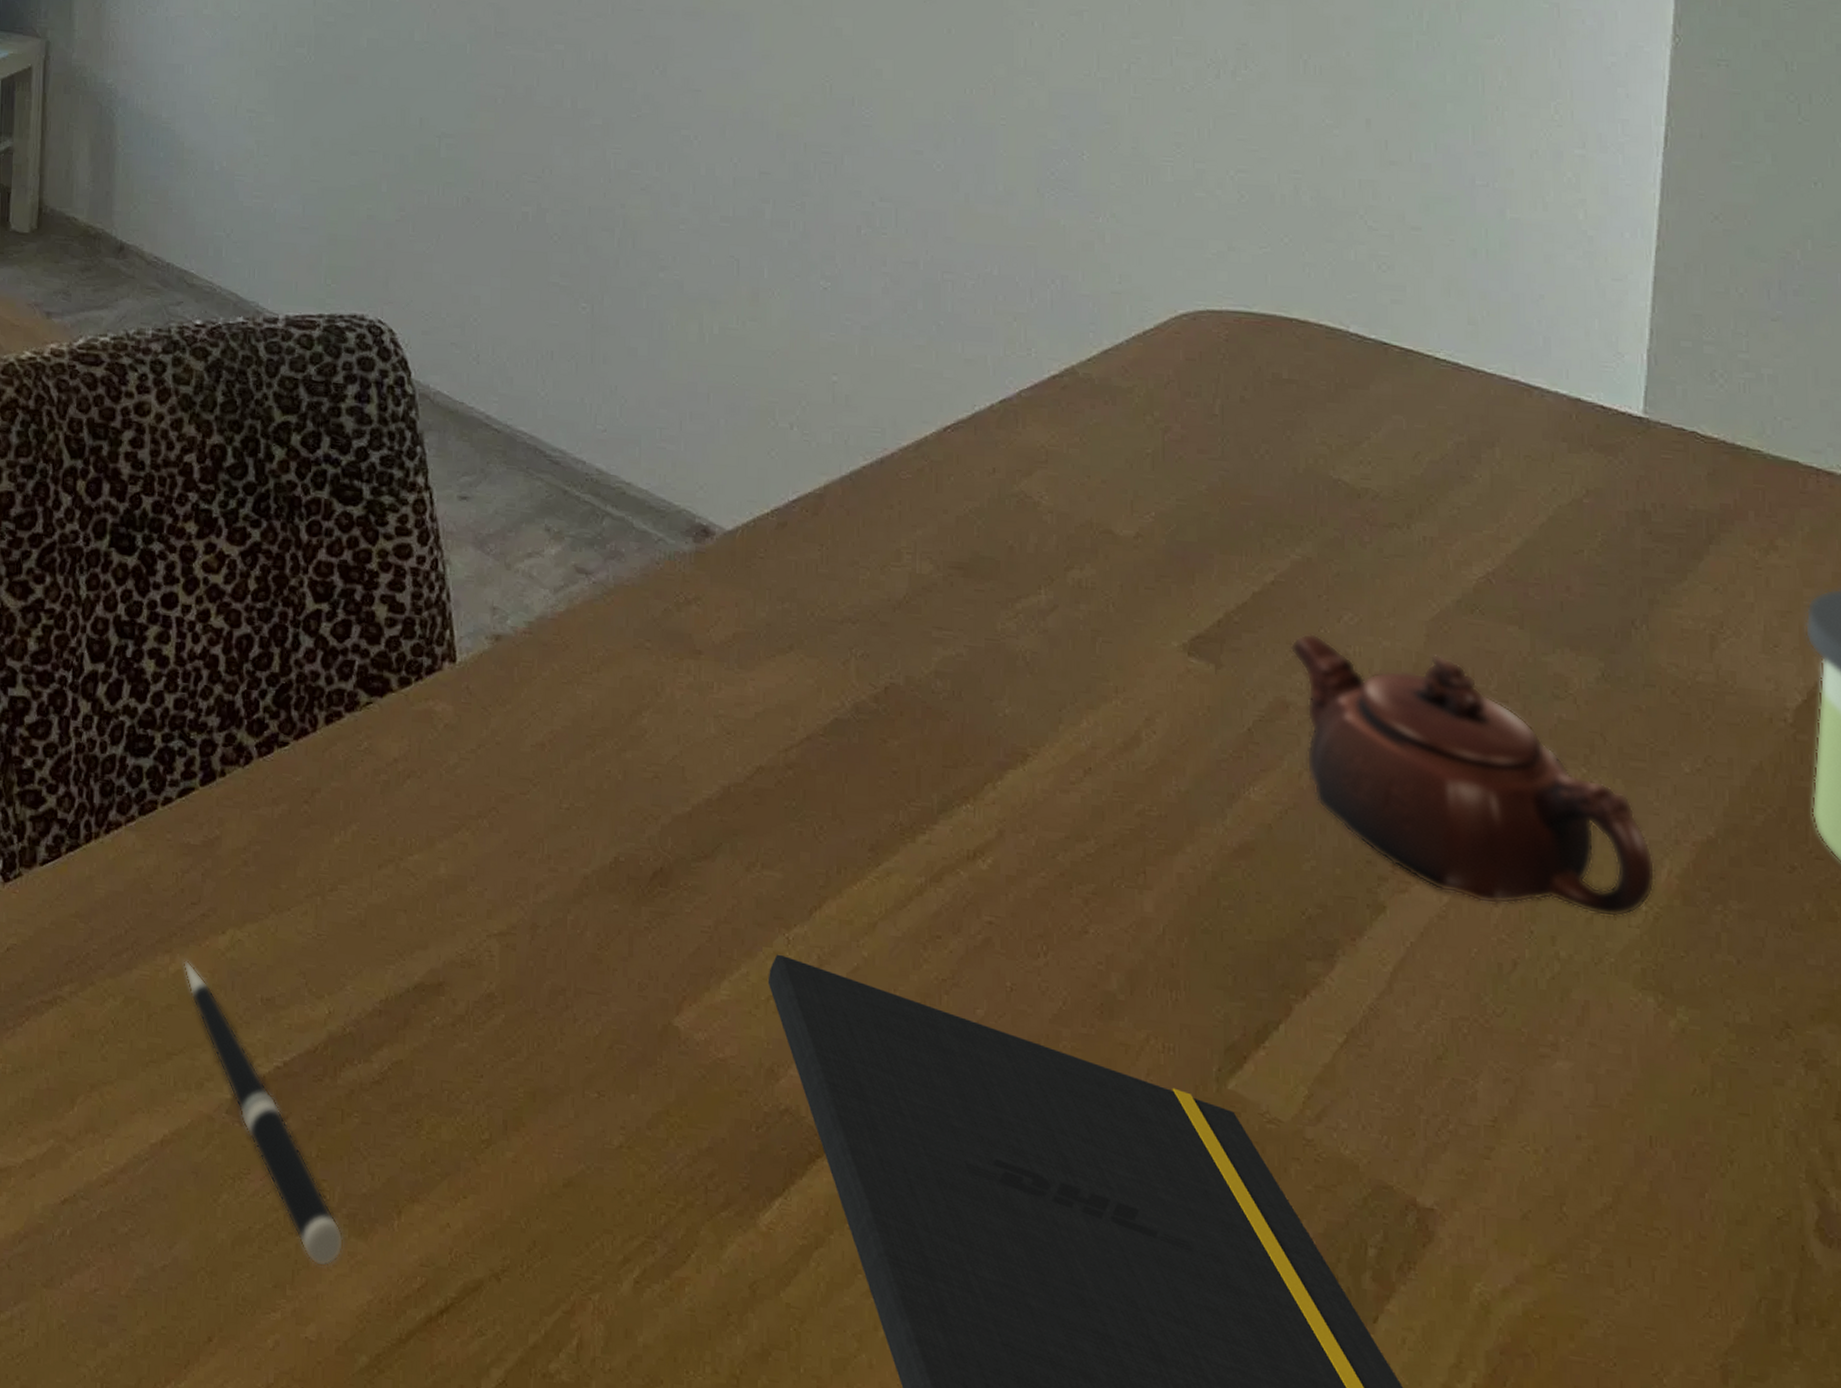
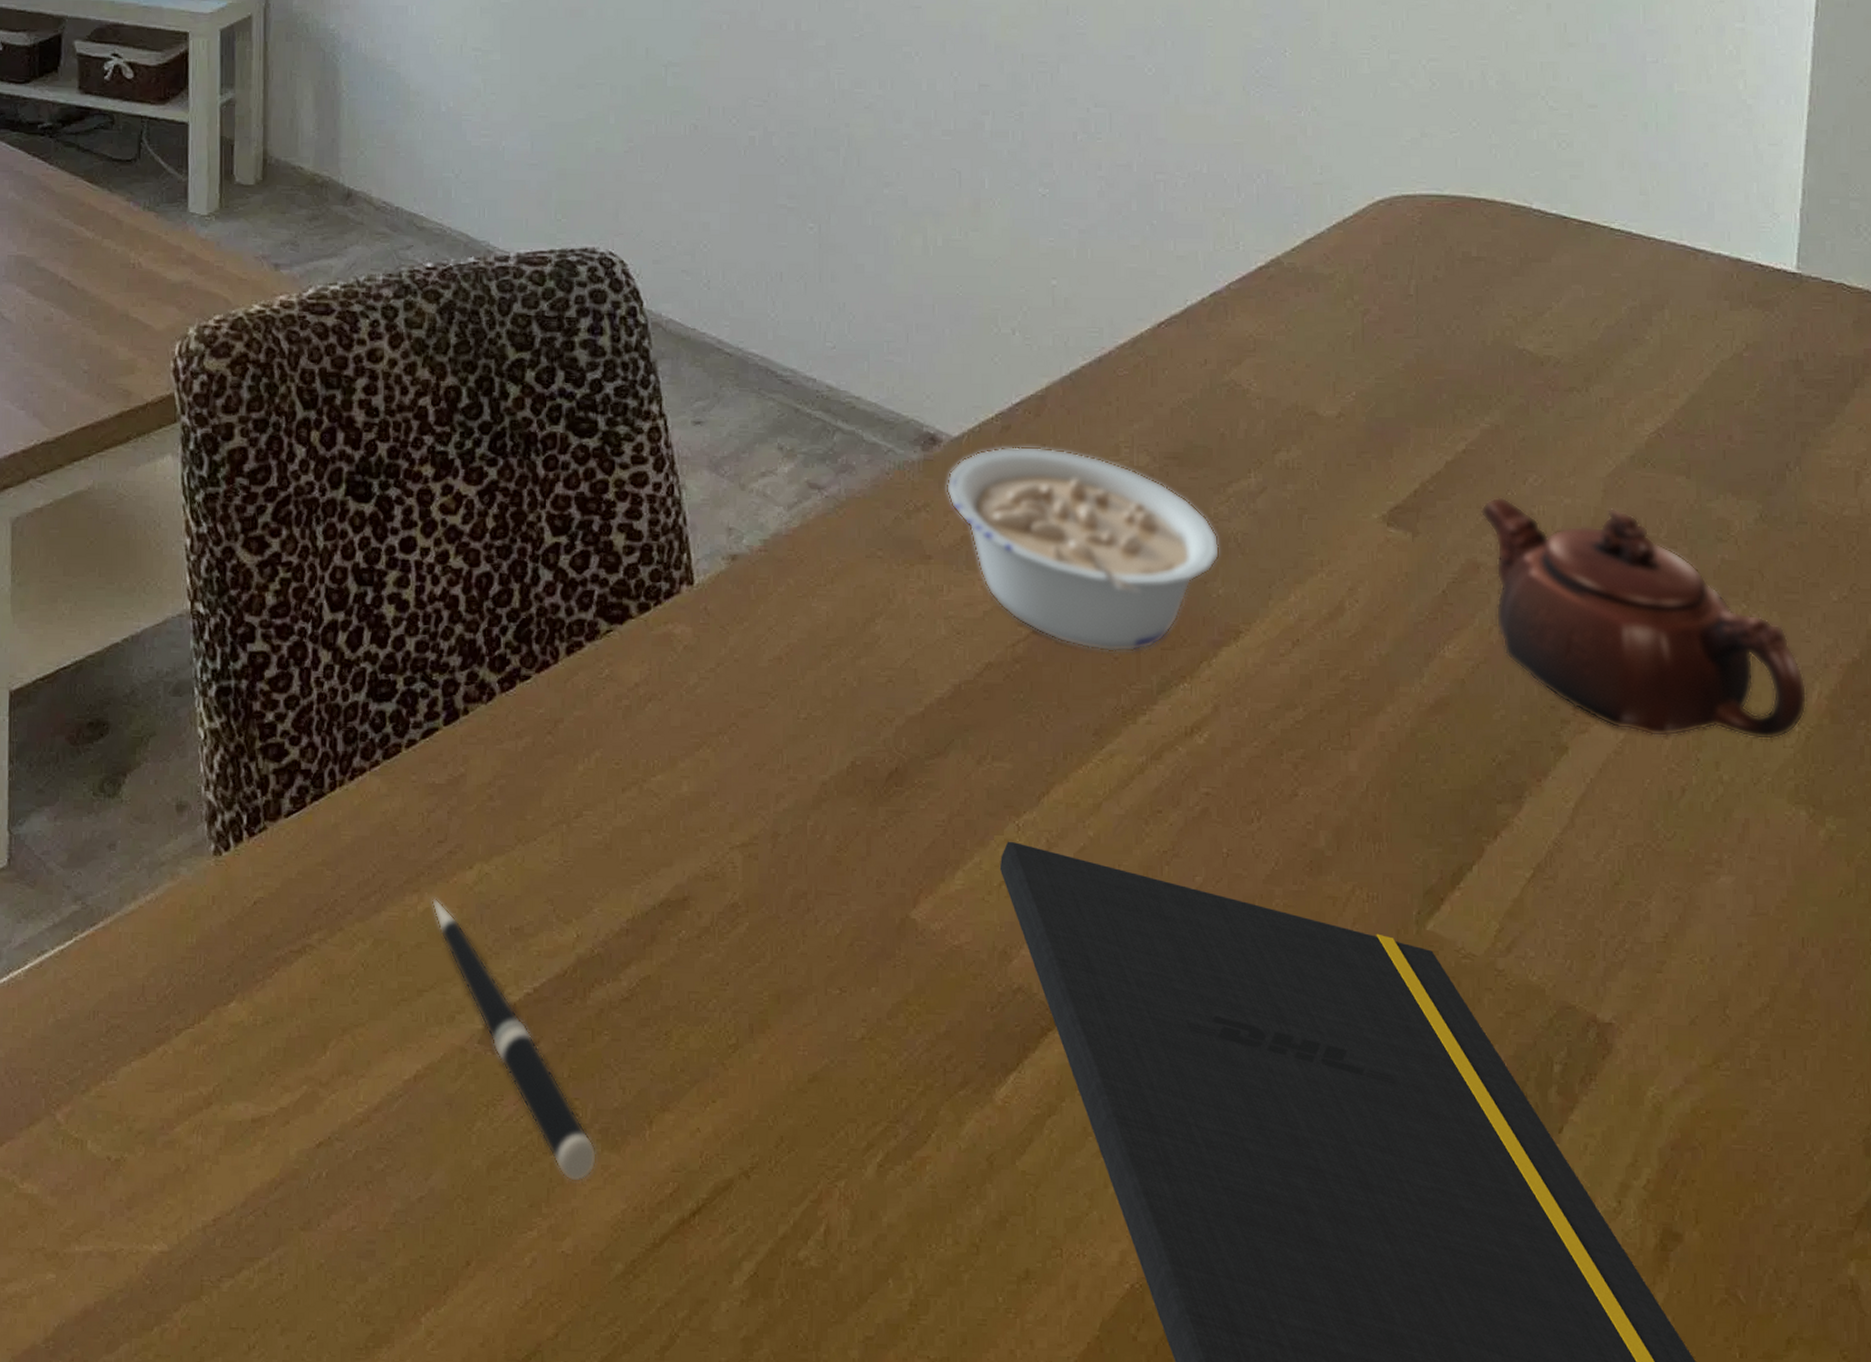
legume: none [718,544,1007,767] -> present [946,446,1220,653]

